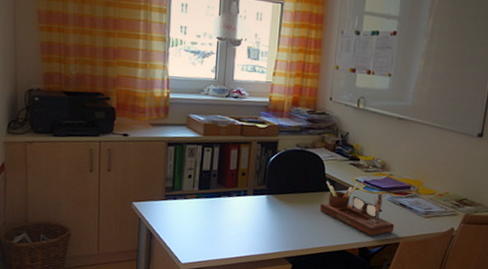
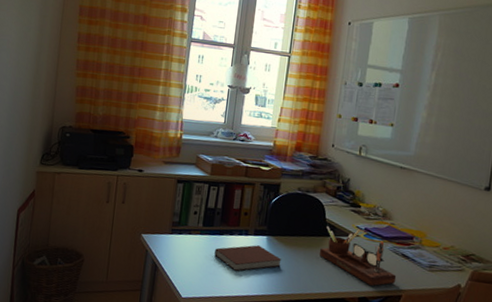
notebook: none [213,205,282,233] -> present [214,245,282,272]

